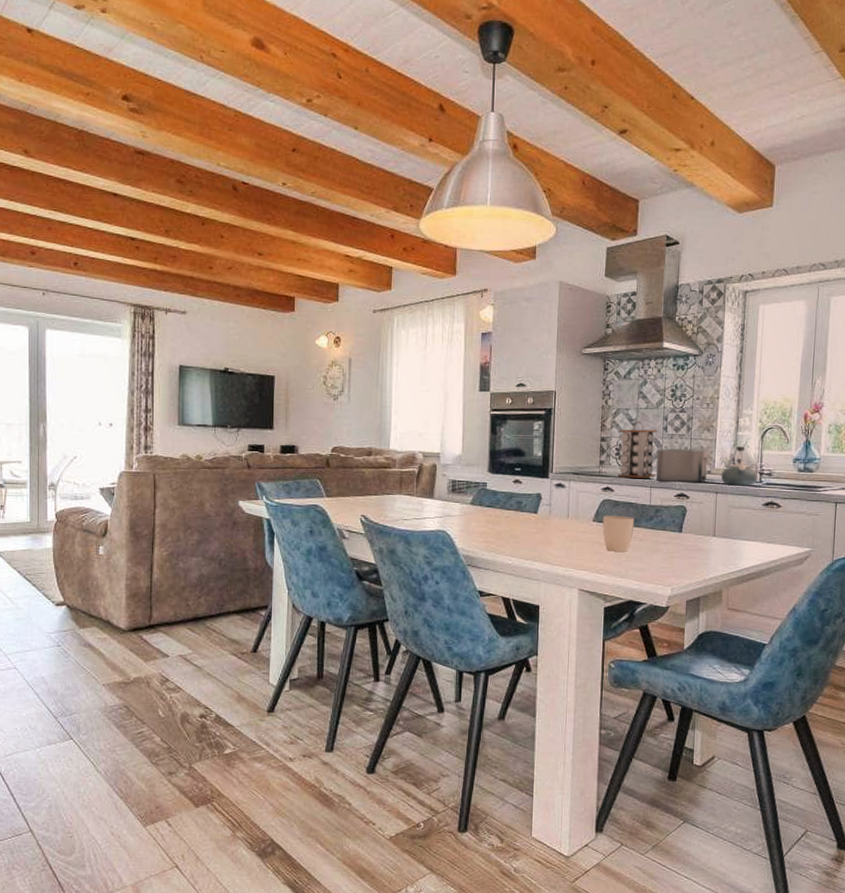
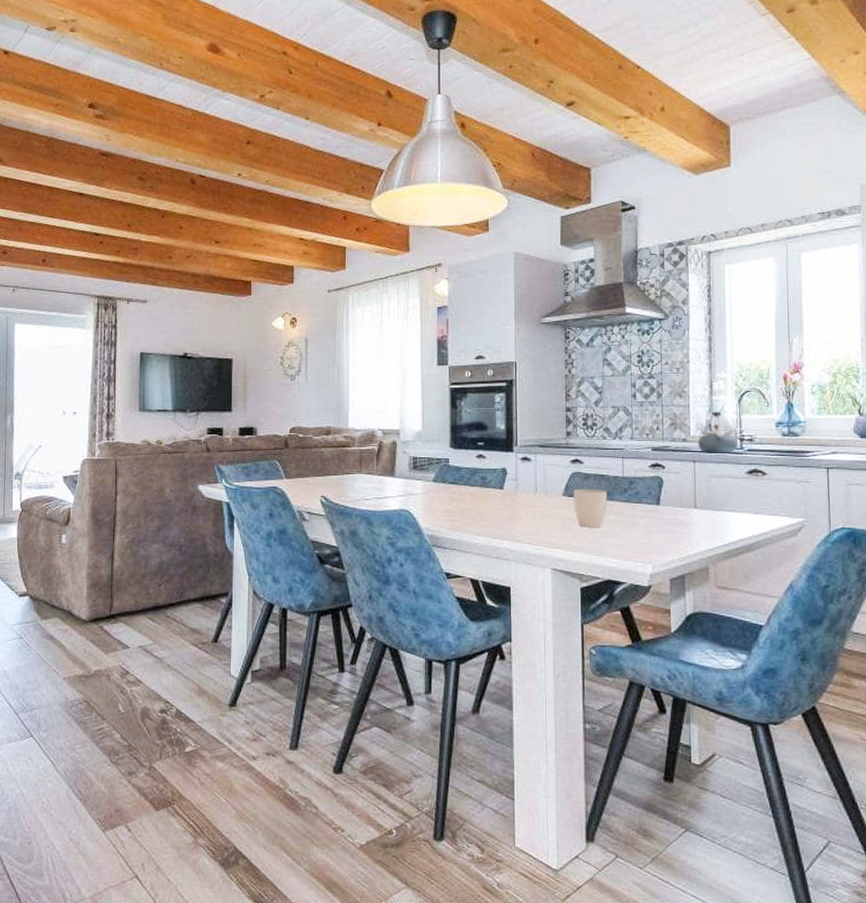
spice rack: present [618,421,658,479] -> none [584,389,627,450]
toaster: present [655,448,710,484] -> none [626,416,684,452]

